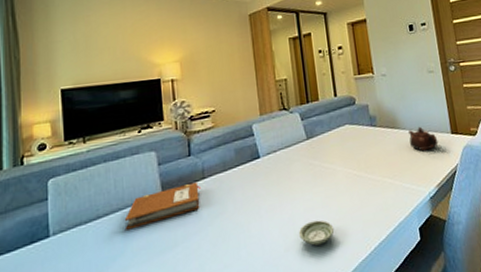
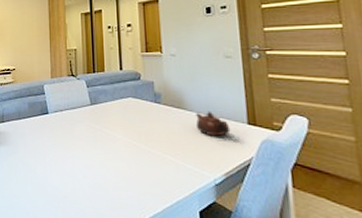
saucer: present [298,220,335,246] -> none [77,177,110,201]

